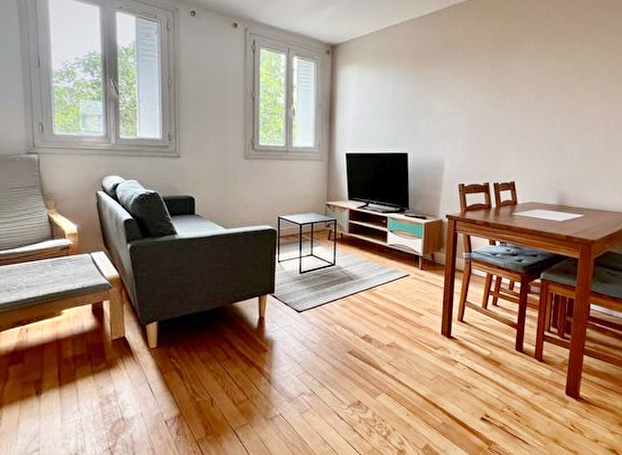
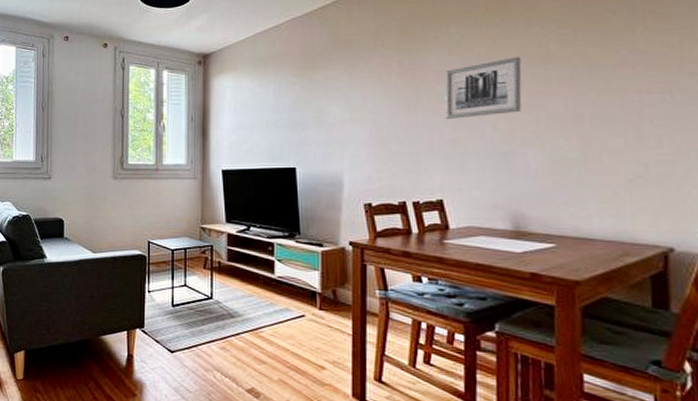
wall art: none [521,71,576,118] -> present [444,56,522,119]

